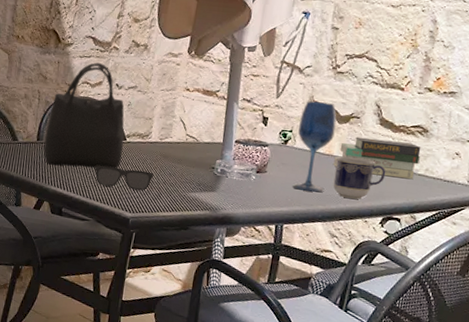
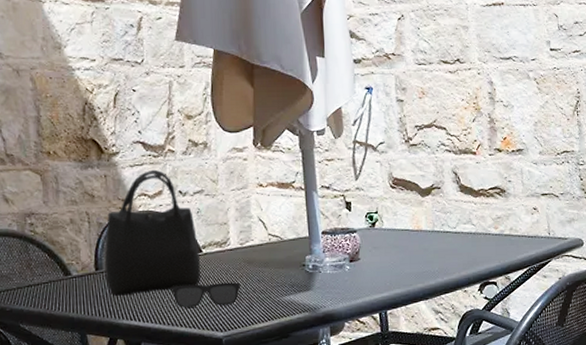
wineglass: present [291,101,337,192] -> none [382,178,420,272]
books: present [332,136,421,179] -> none [423,205,503,243]
cup: present [333,156,386,199] -> none [425,228,475,271]

